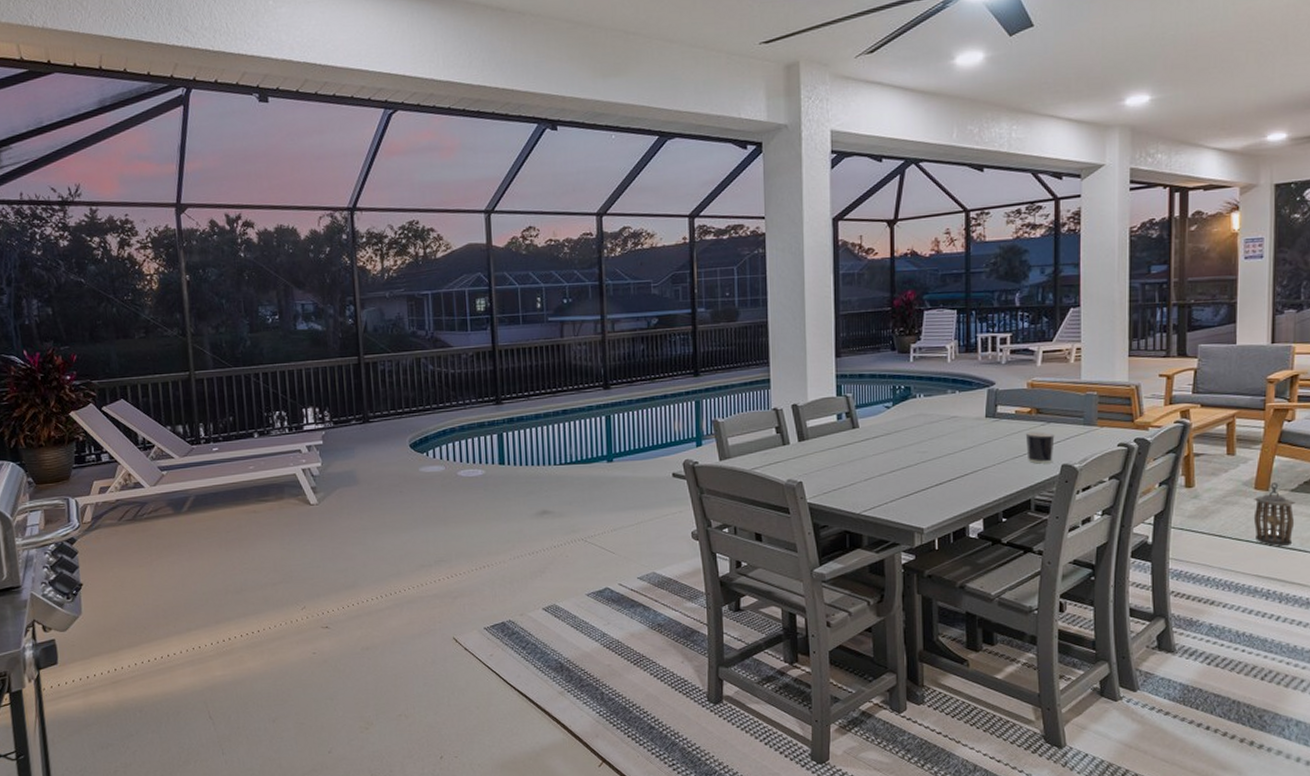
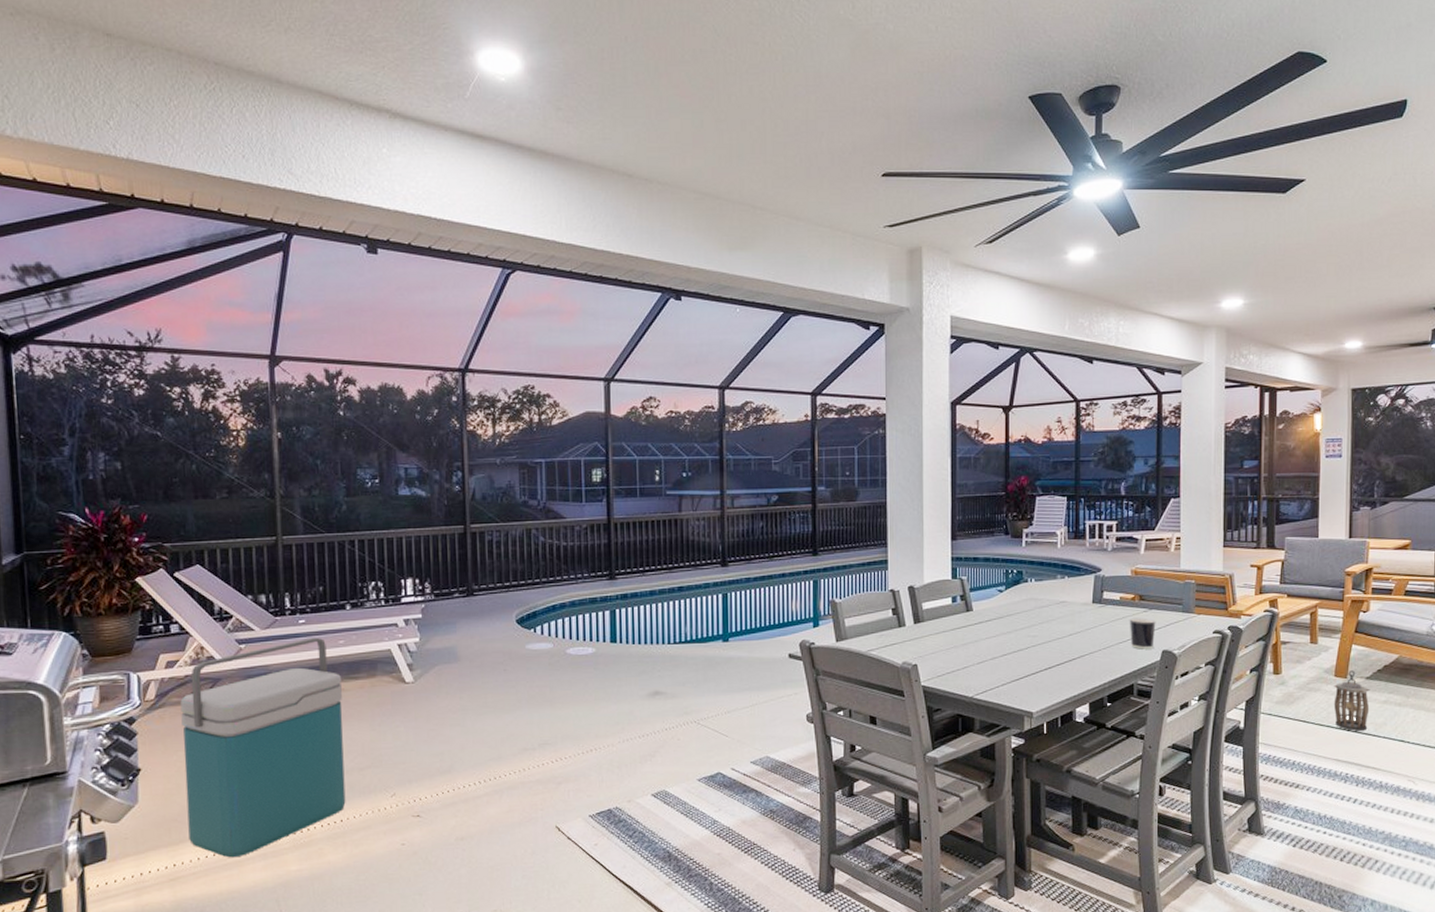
cooler: none [113,463,262,664] -> present [180,637,346,858]

